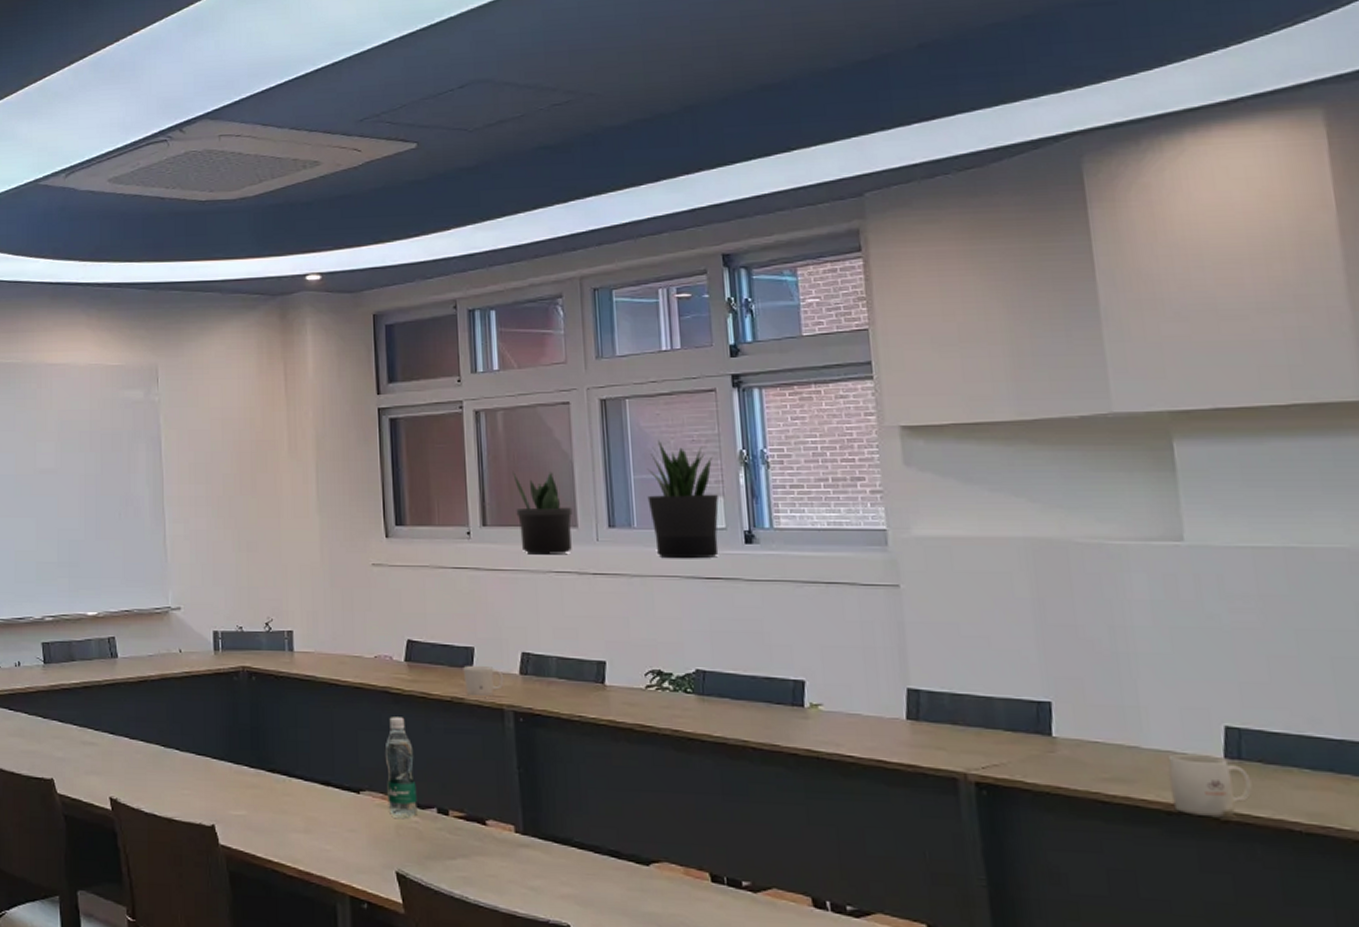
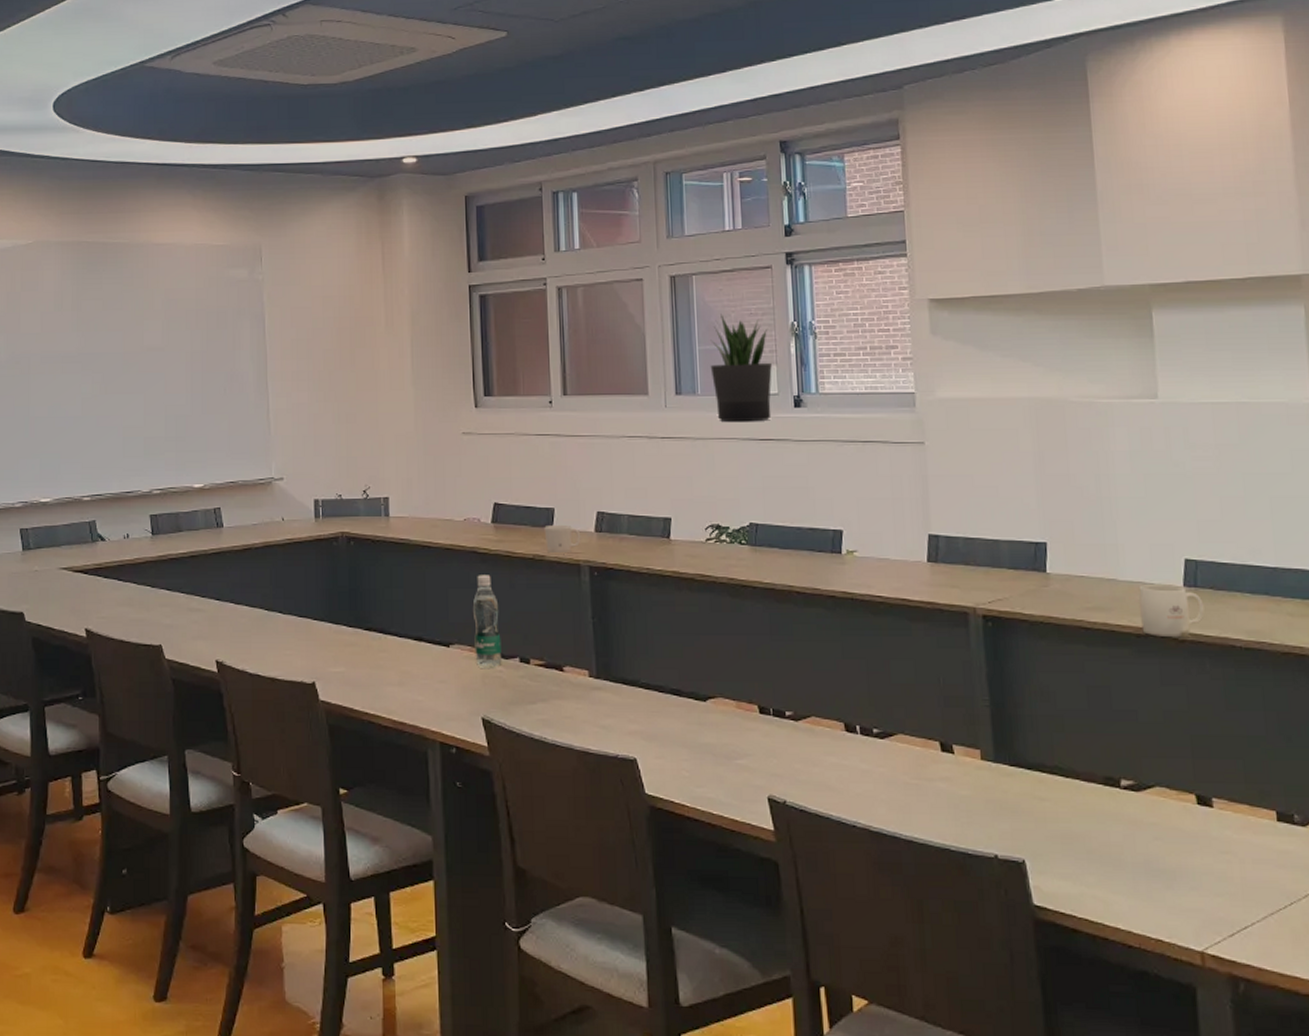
planter: present [512,472,573,555] -> none [591,344,644,421]

